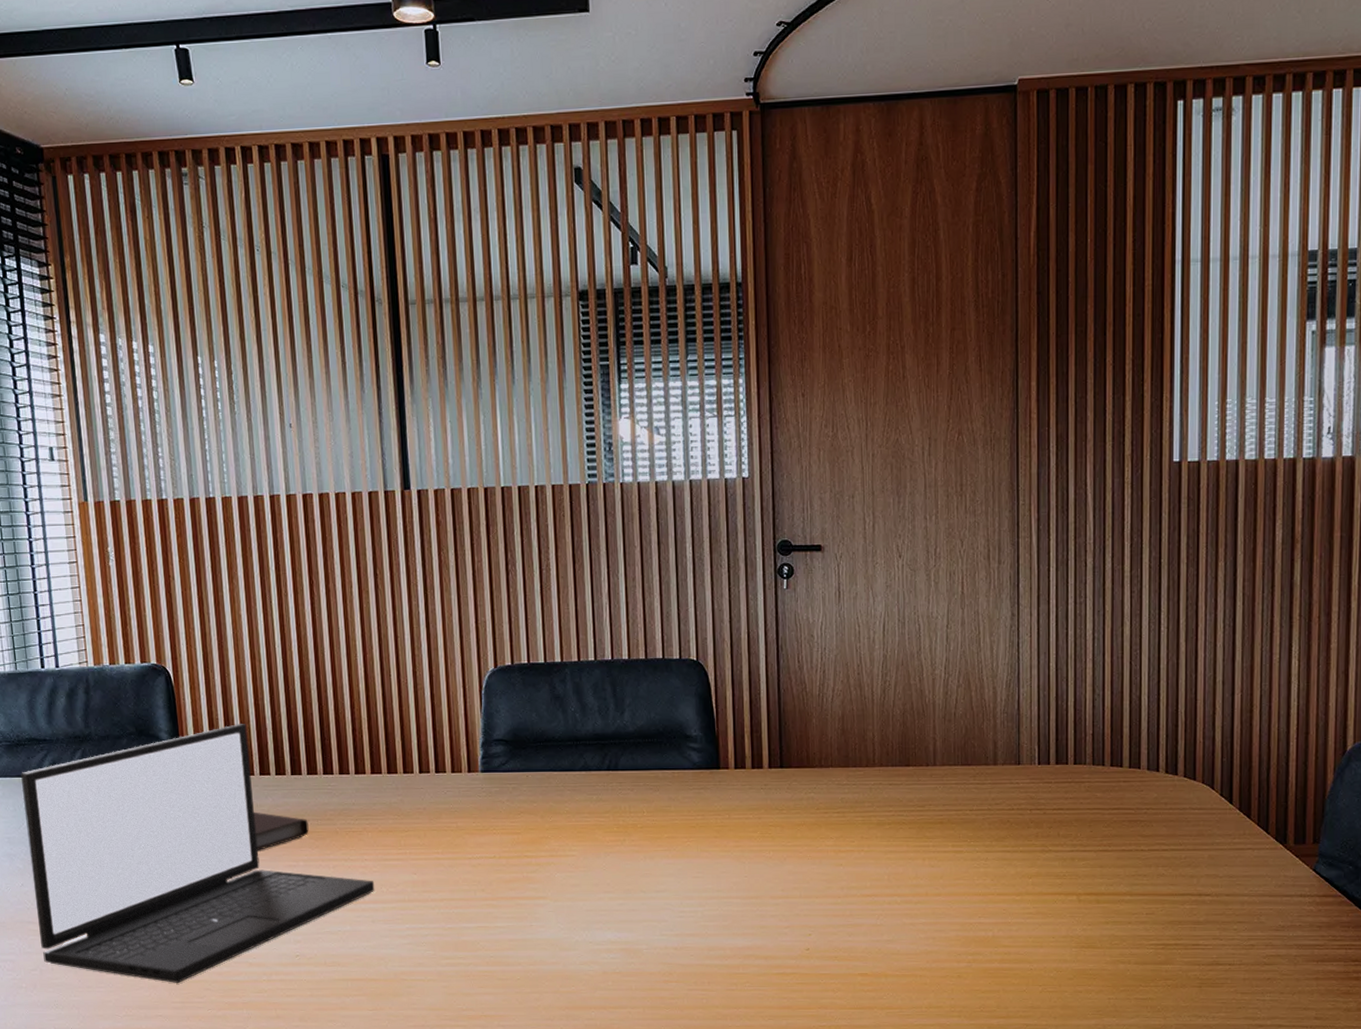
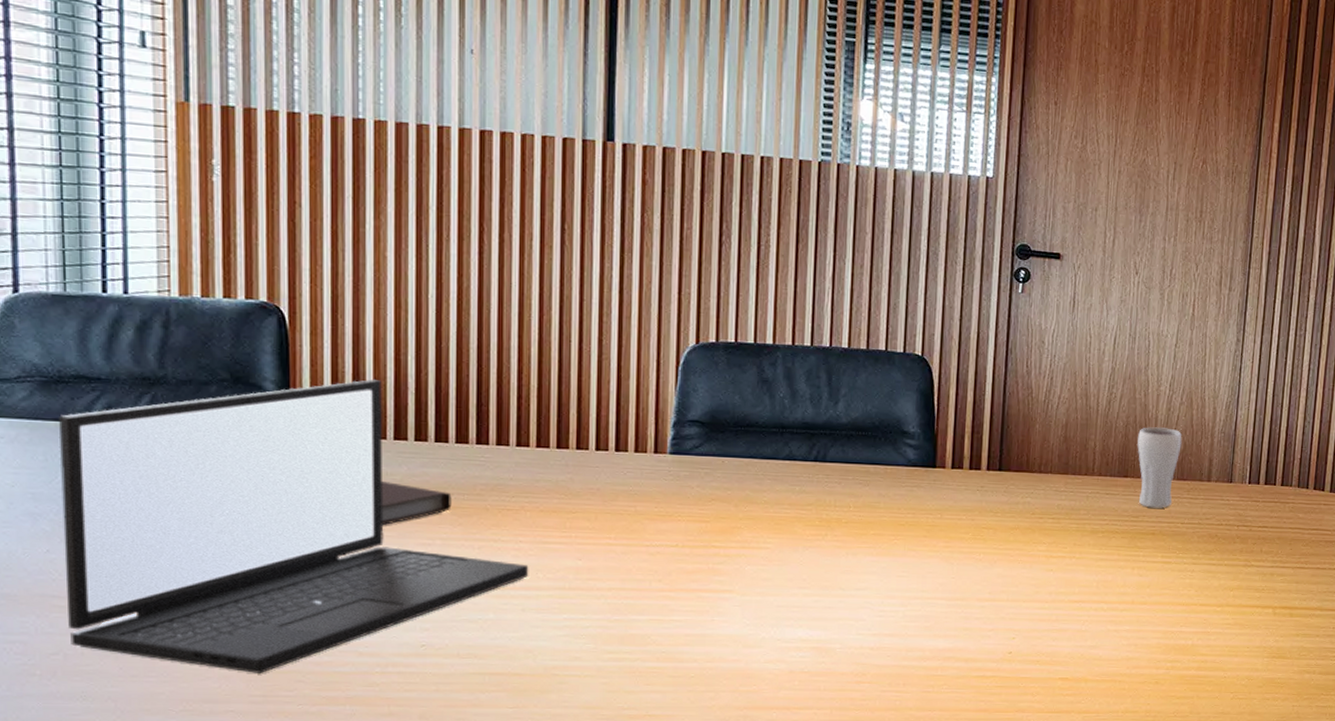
drinking glass: none [917,711,963,796] -> present [1137,426,1182,508]

